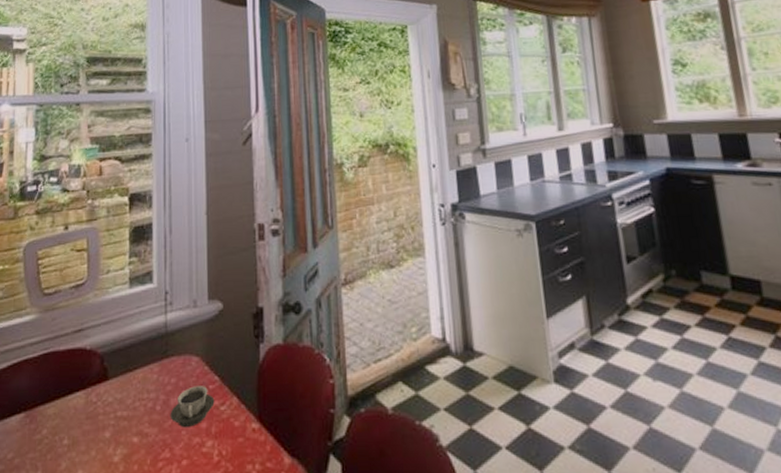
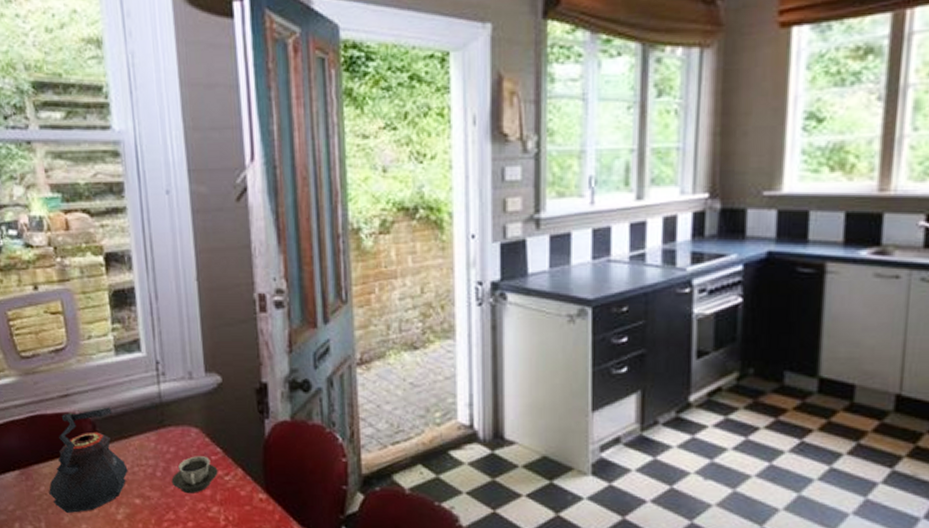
teapot: none [50,340,130,458] -> present [49,407,128,513]

